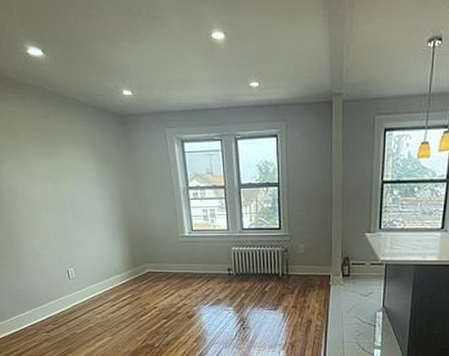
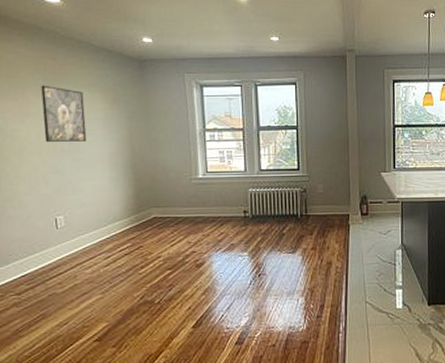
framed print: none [39,144,84,200] -> present [41,85,87,142]

